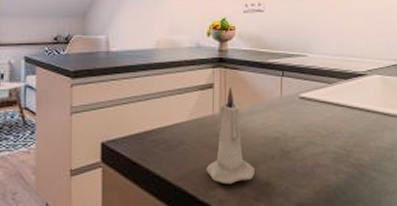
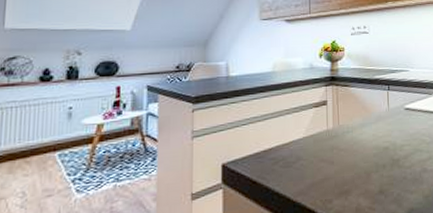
candle: present [206,86,255,184] -> none [323,102,368,196]

